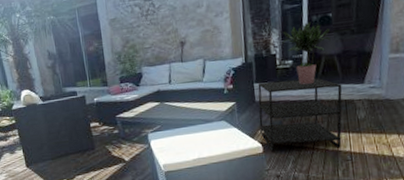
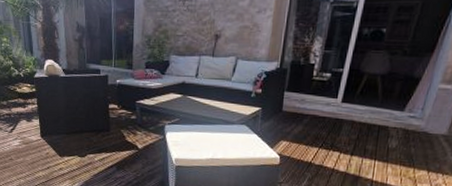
side table: present [257,78,343,152] -> none [281,92,379,174]
potted plant: present [282,22,331,85] -> none [324,34,381,102]

